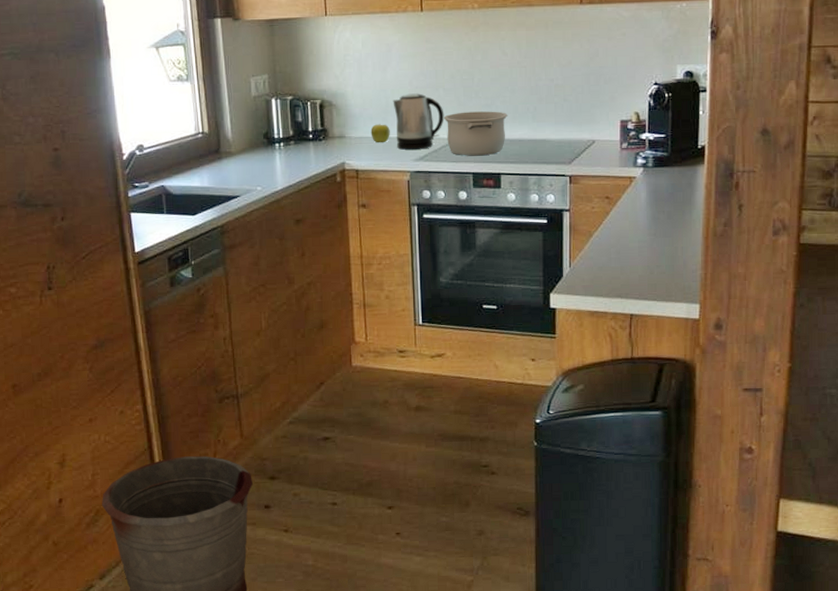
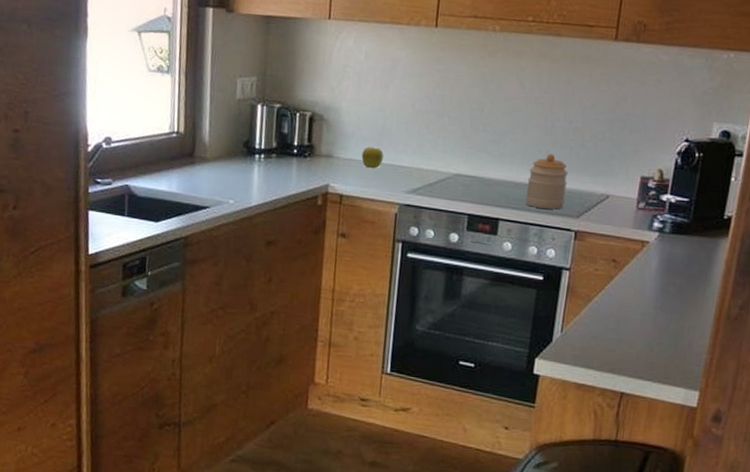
kettle: present [393,93,444,150] -> none [388,117,446,181]
cooking pot: present [443,111,508,156] -> none [444,145,516,197]
jar: none [521,110,556,159] -> present [525,153,568,210]

